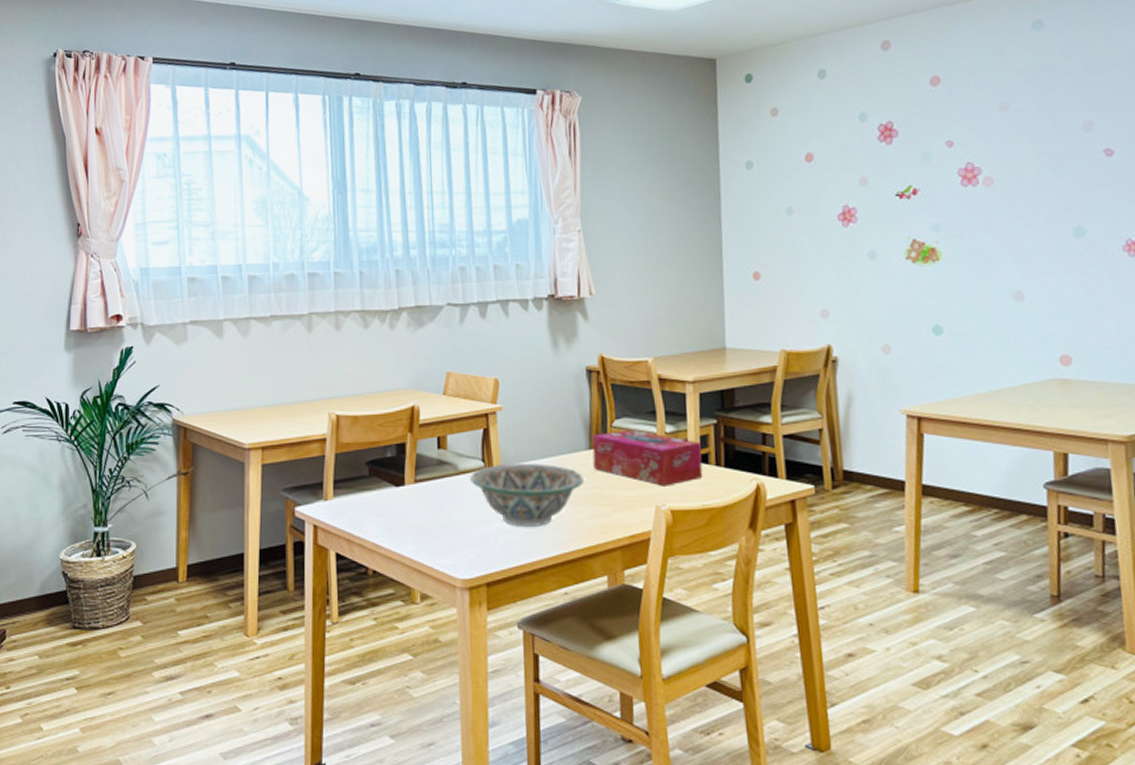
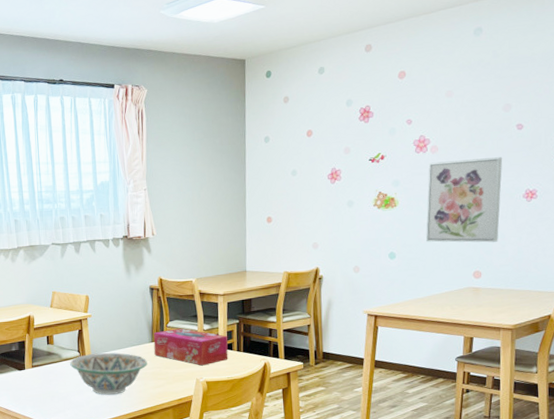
wall art: none [981,193,1093,314] -> present [426,157,503,243]

